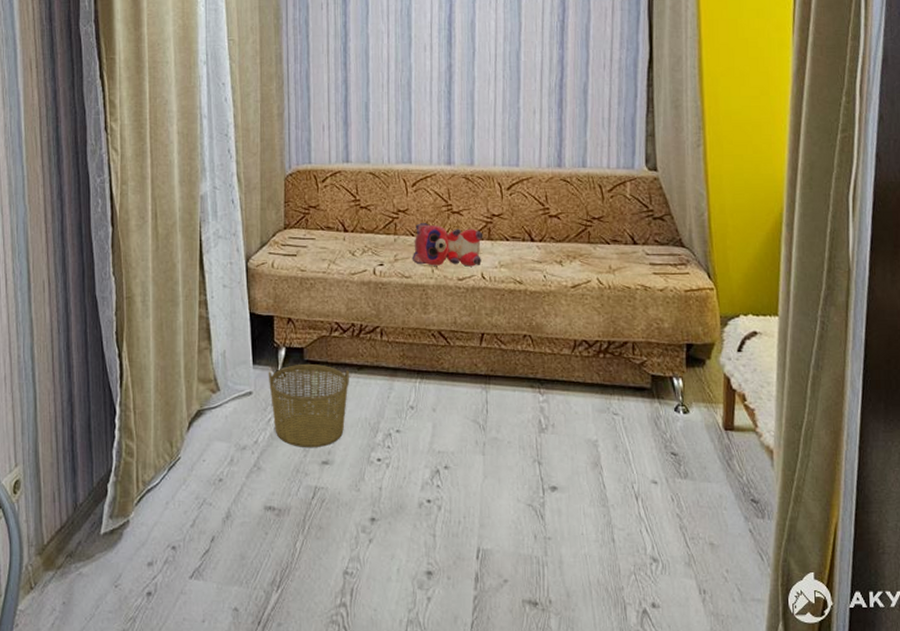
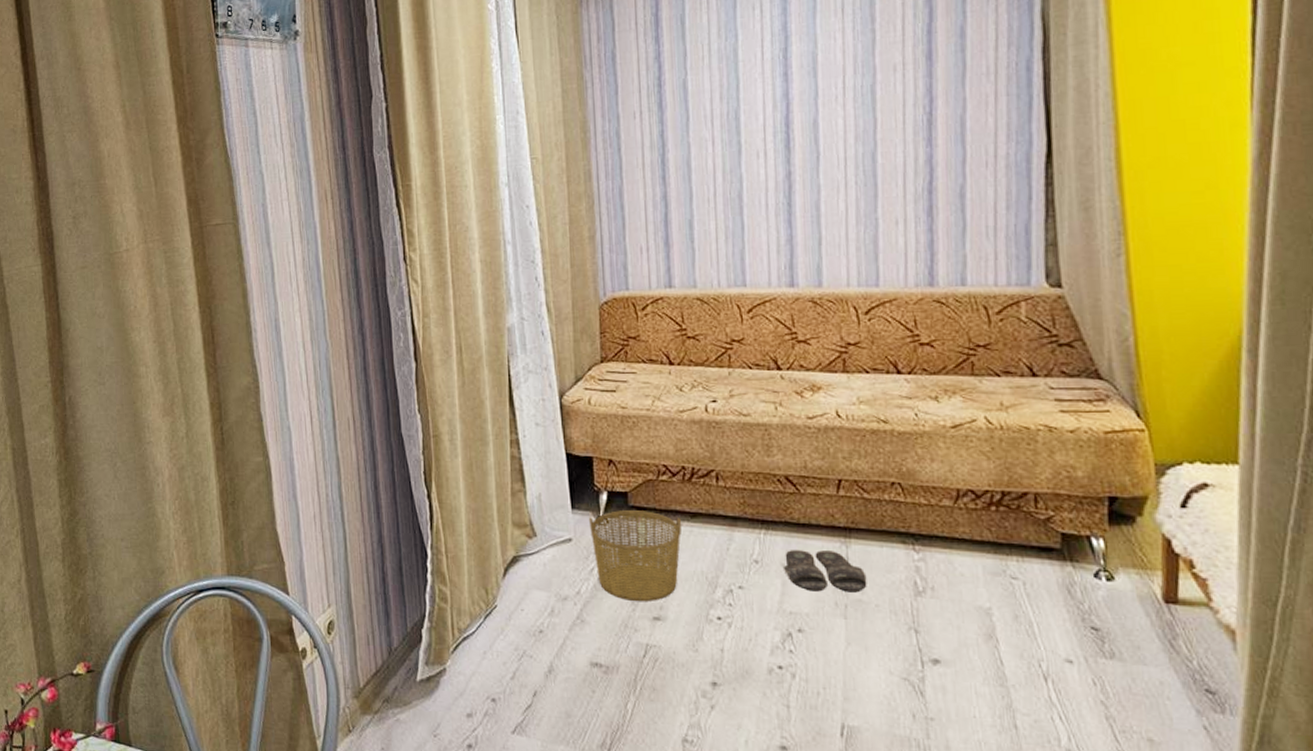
stuffed animal: present [412,223,483,267] -> none [750,354,837,403]
slippers: none [434,396,502,432] -> present [782,550,867,593]

